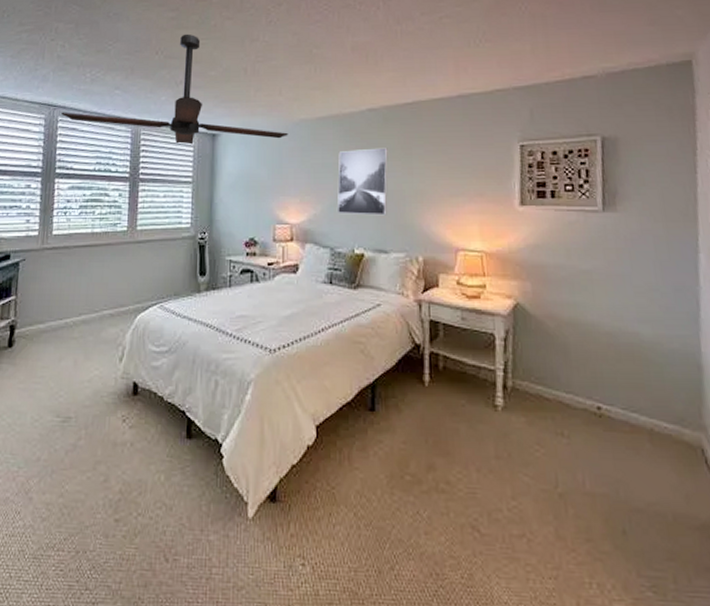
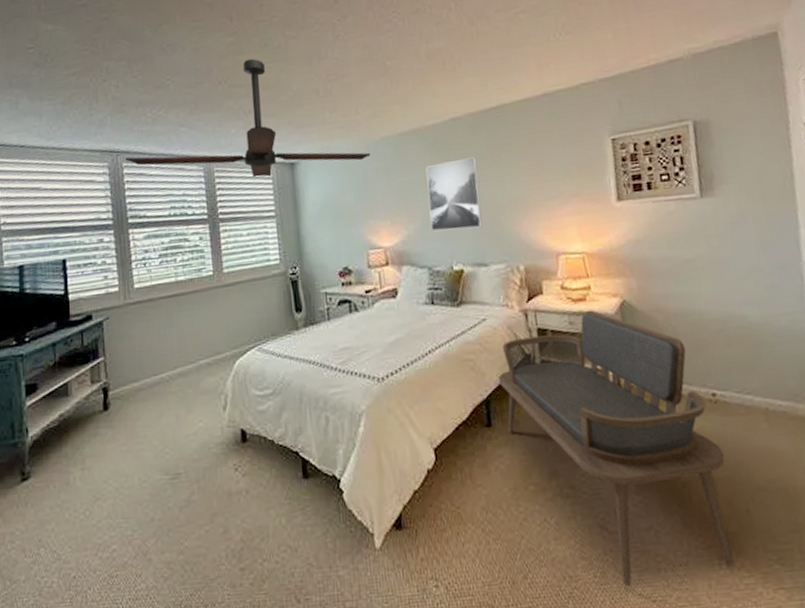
bench: none [386,308,605,592] -> present [498,310,734,586]

